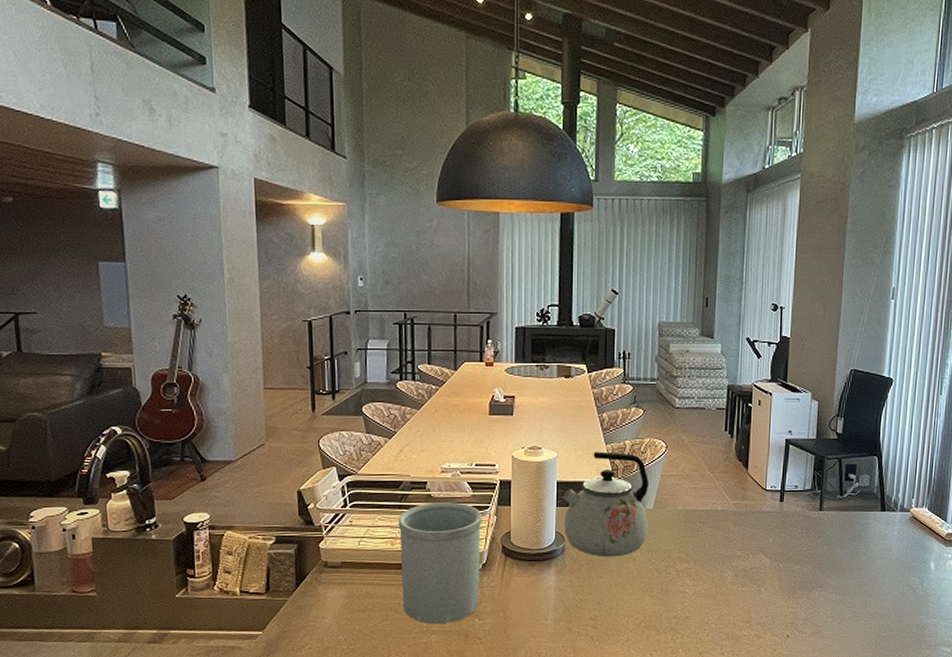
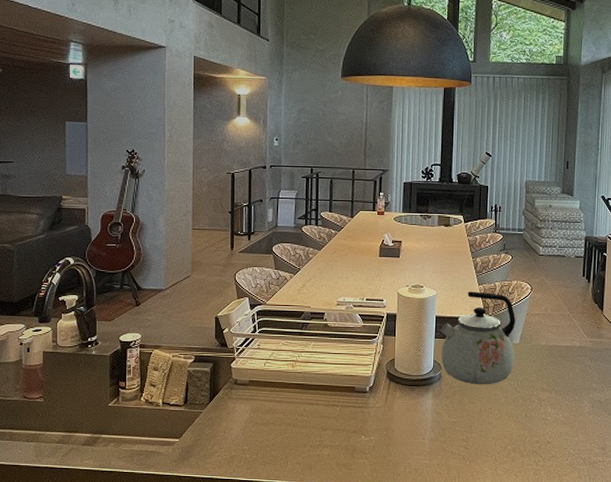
utensil holder: present [398,502,483,625] -> none [298,331,371,439]

